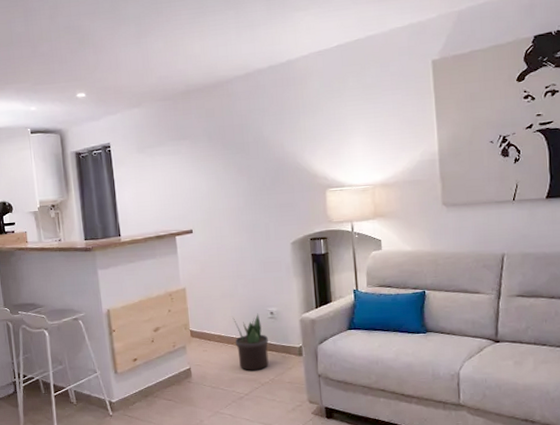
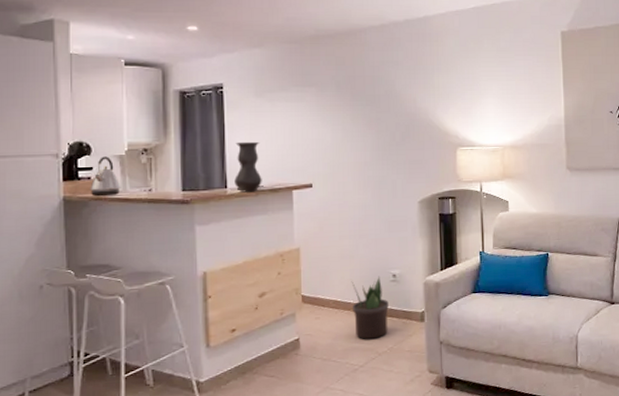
kettle: none [14,213,38,247] -> present [90,156,121,197]
vase: none [124,193,149,240] -> present [234,141,262,193]

